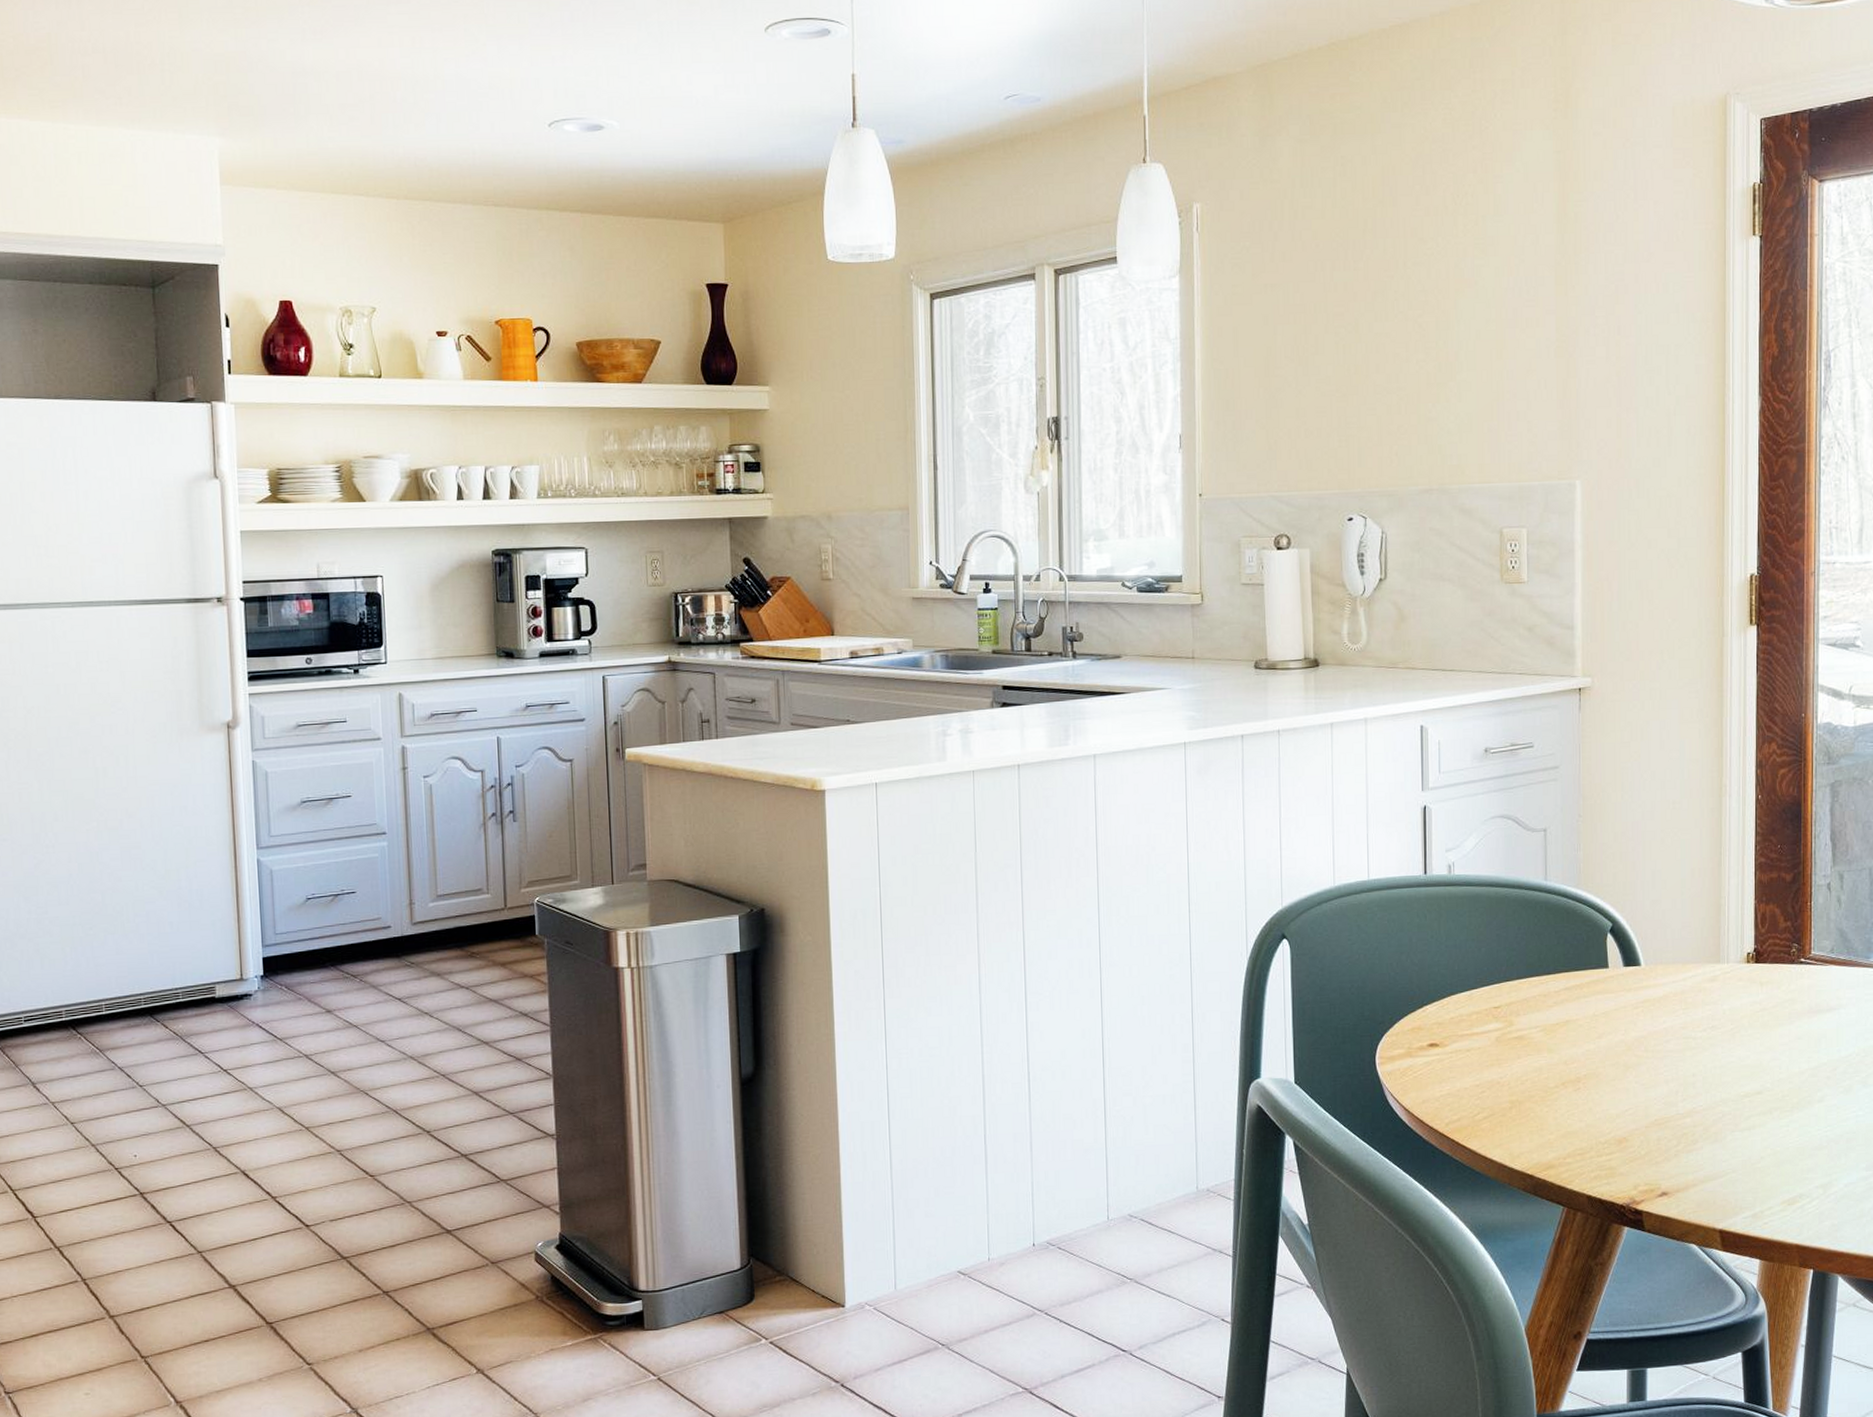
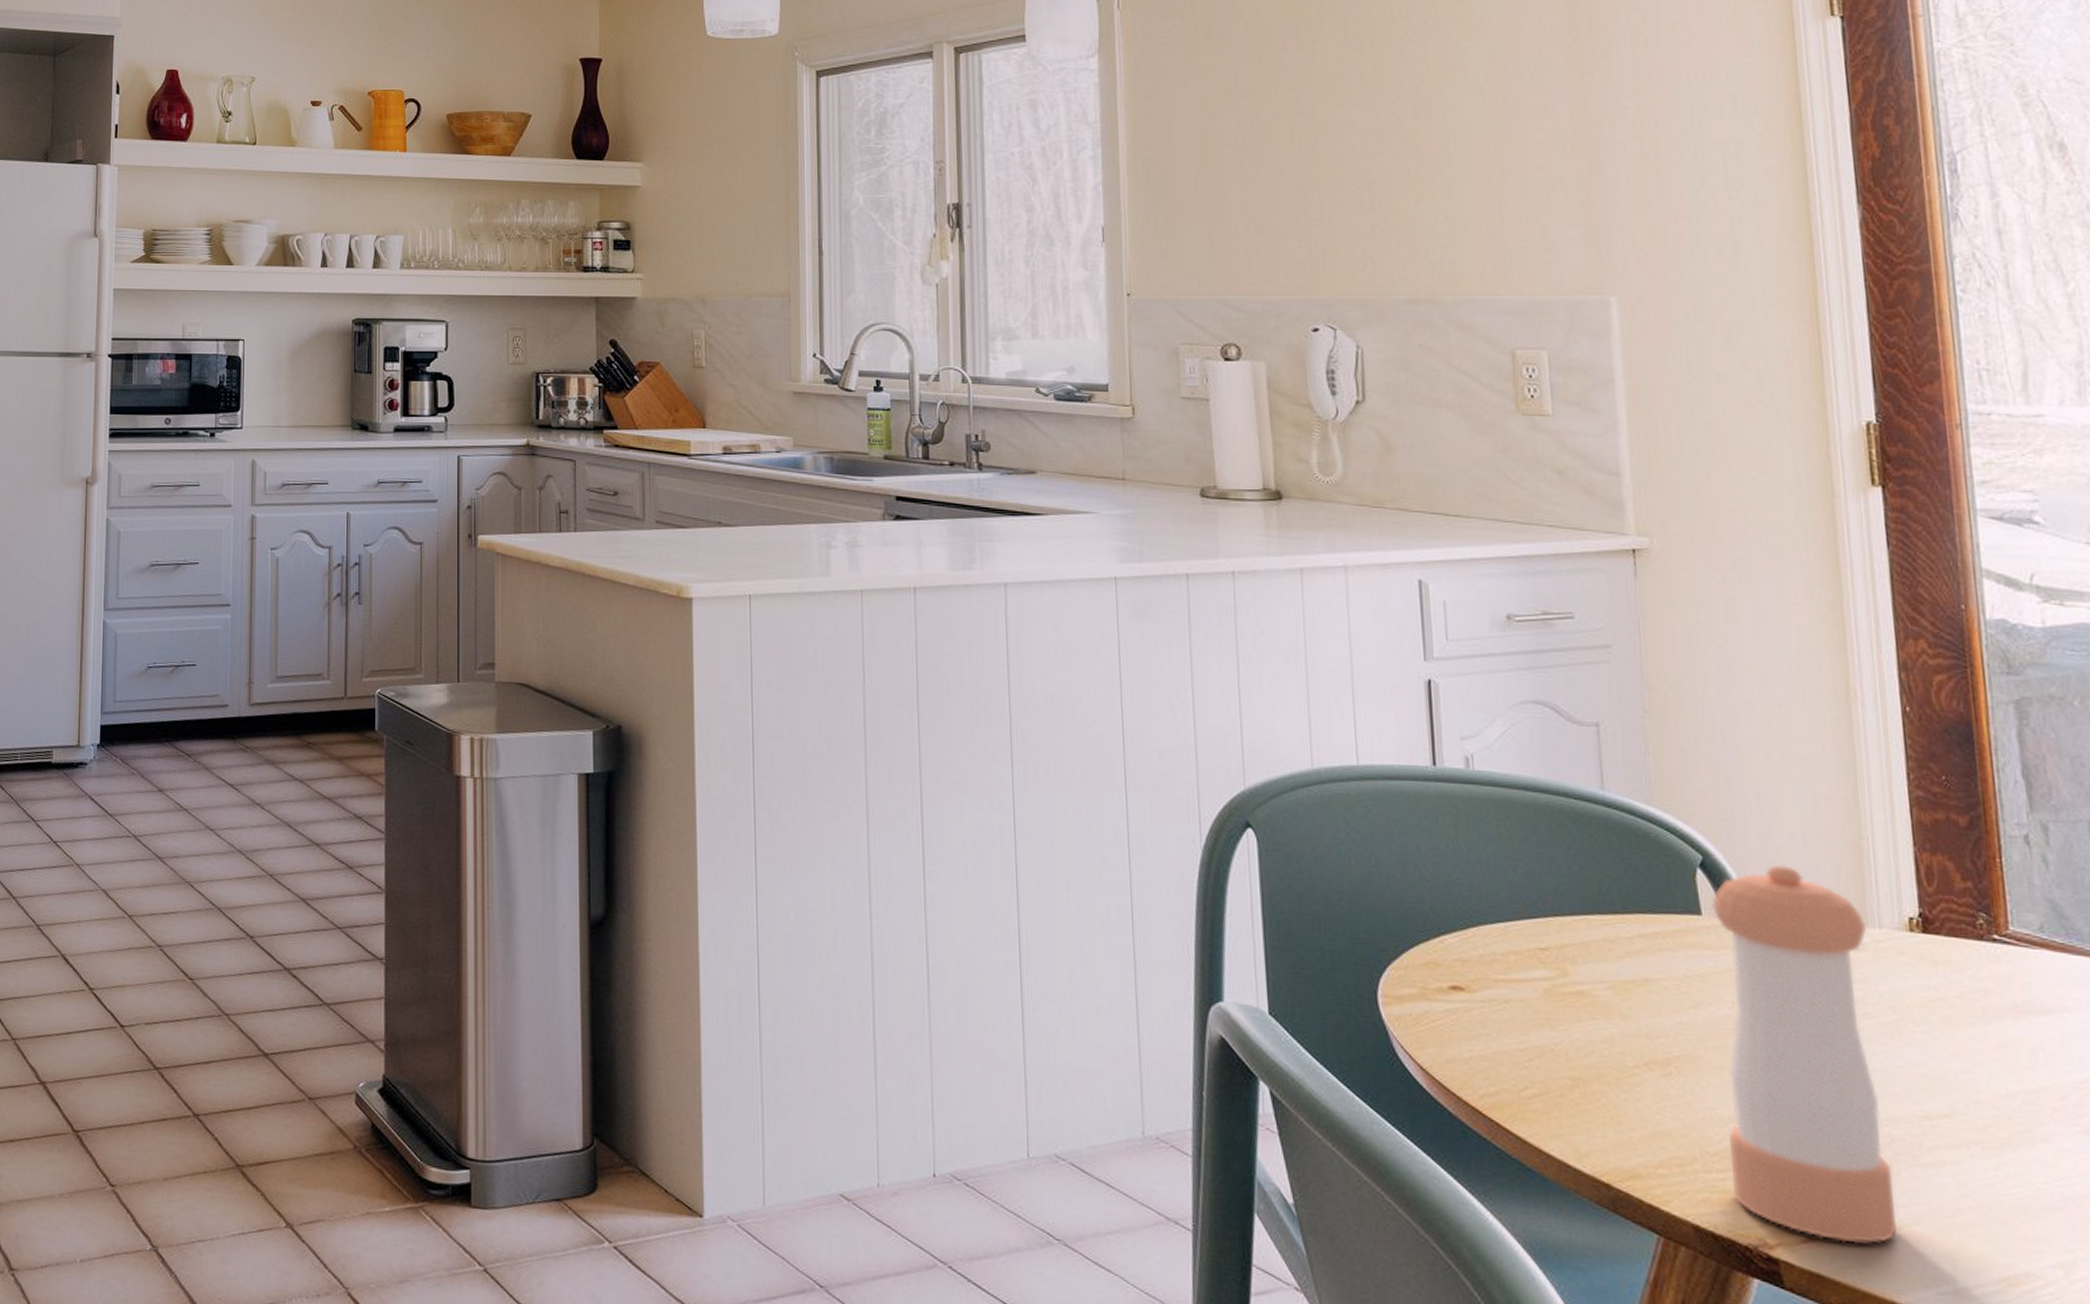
pepper shaker: none [1615,924,1721,1192] -> present [1711,865,1898,1244]

